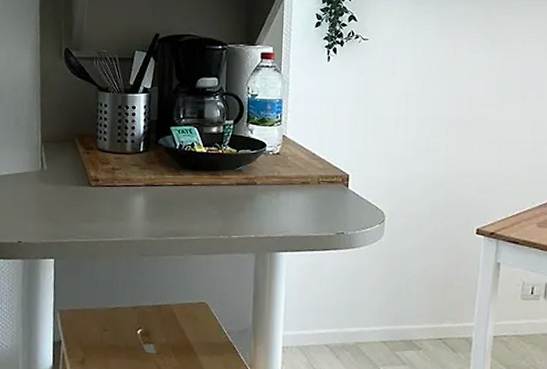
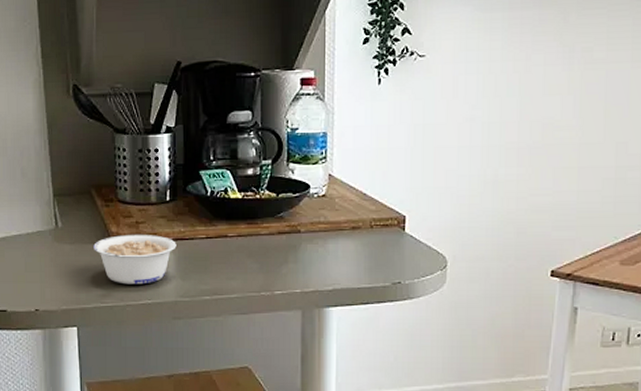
legume: none [73,179,147,224] -> present [93,234,176,285]

